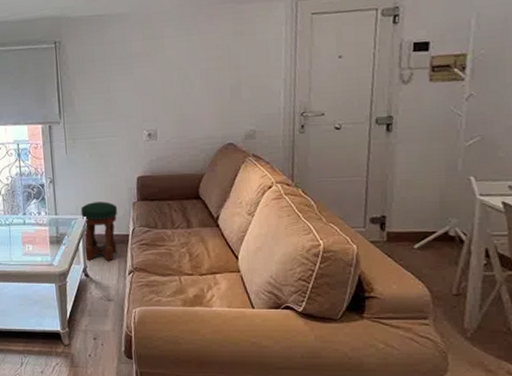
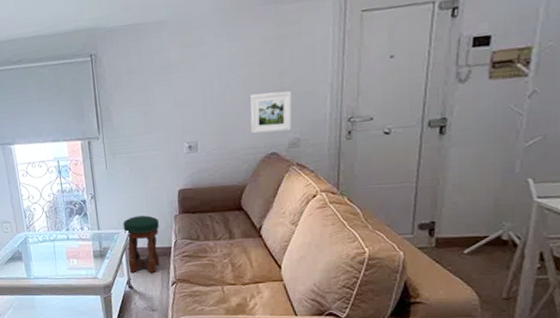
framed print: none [207,84,248,124] -> present [250,90,293,134]

